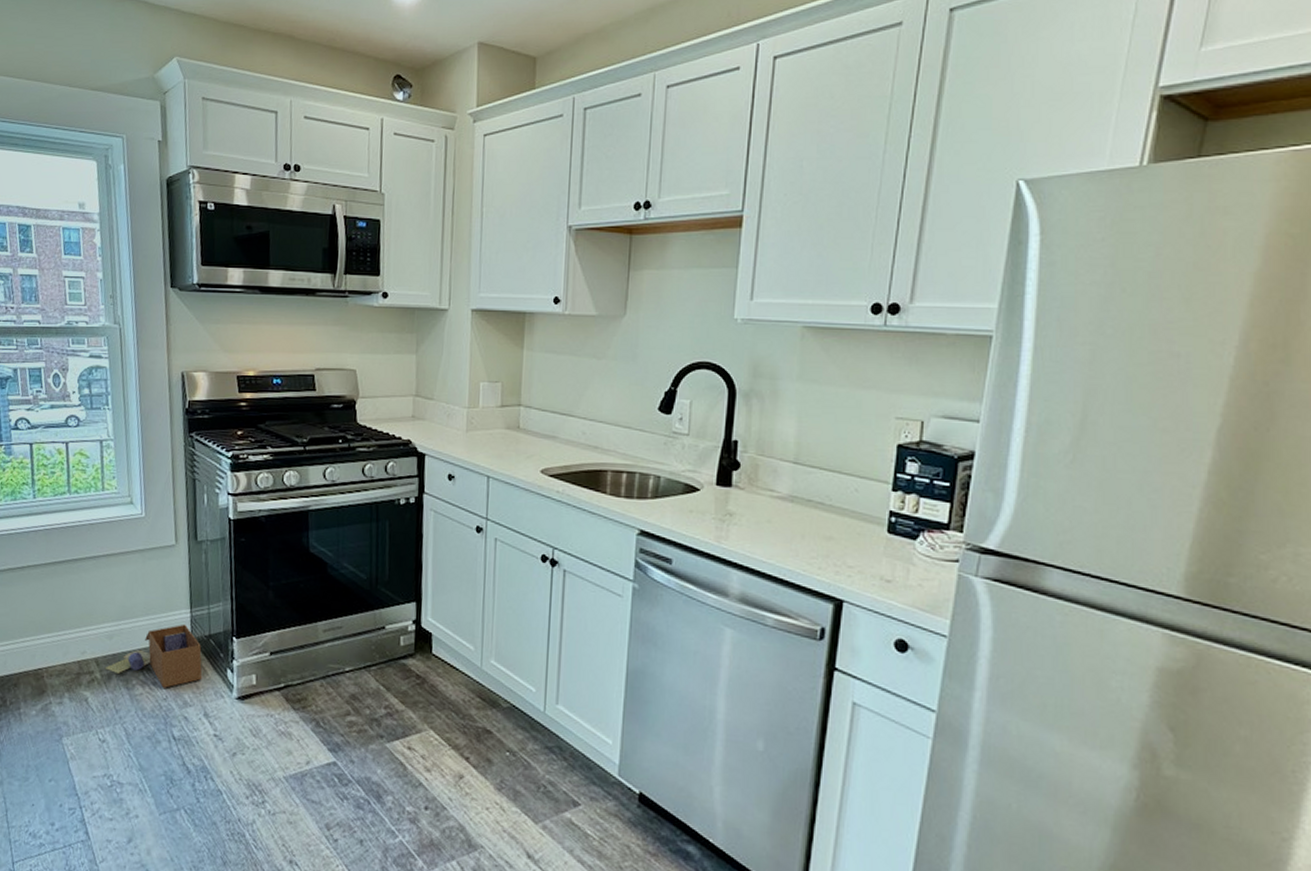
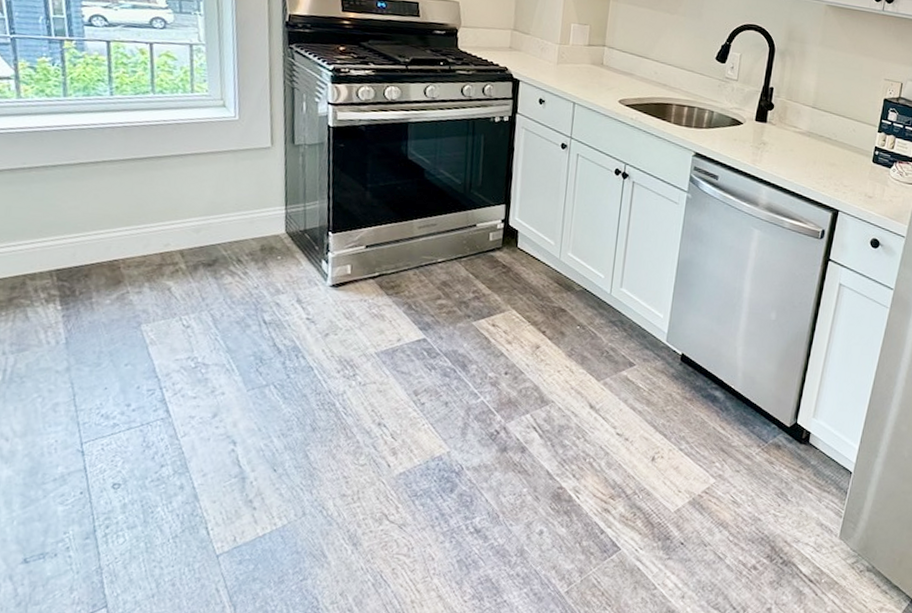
cardboard box: present [104,624,203,688] -> none [190,219,296,278]

